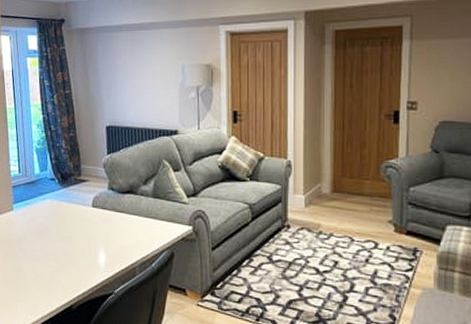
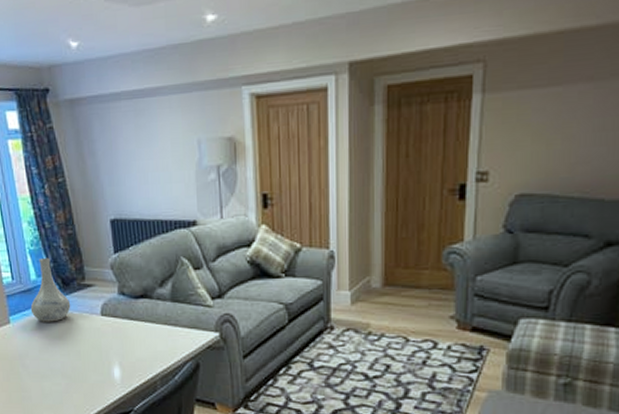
vase: none [32,155,67,211] -> present [30,257,71,322]

